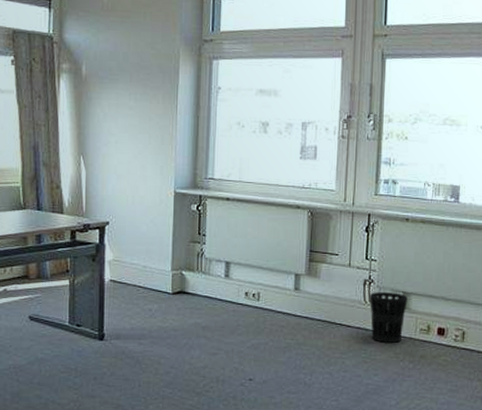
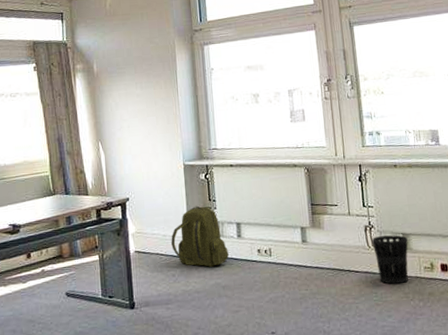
backpack: none [151,238,213,305] -> present [171,205,229,267]

